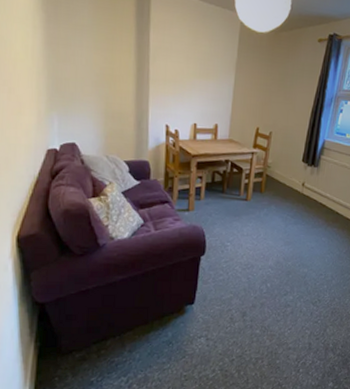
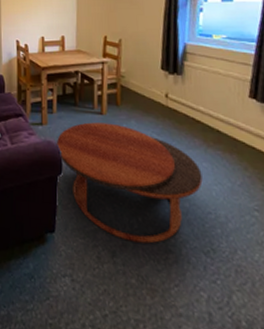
coffee table: none [201,208,320,303] -> present [56,122,203,244]

